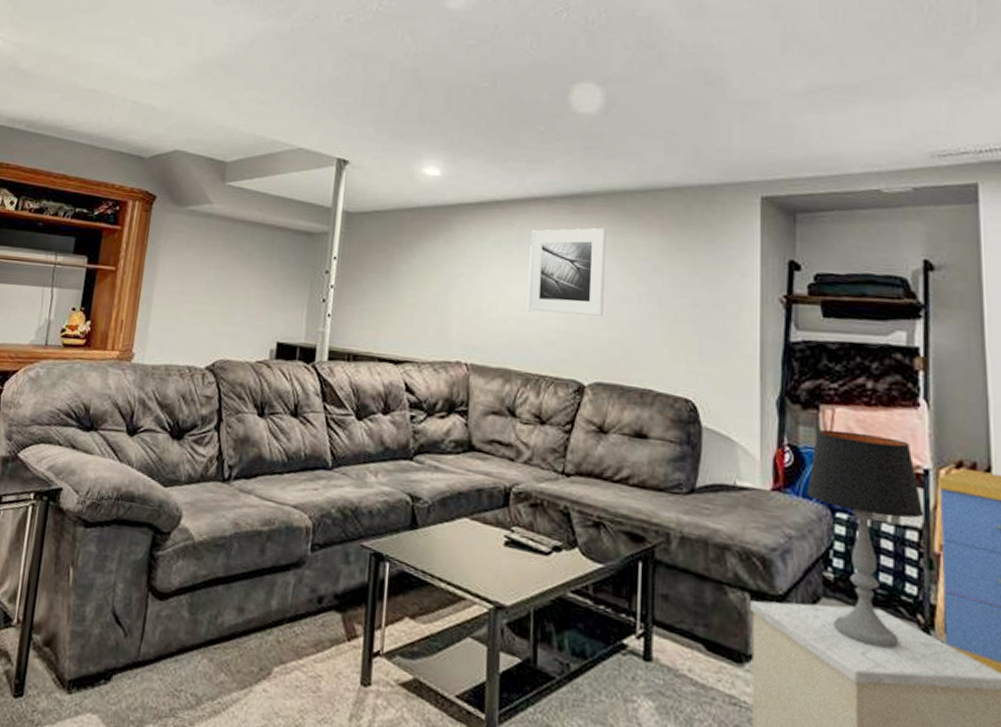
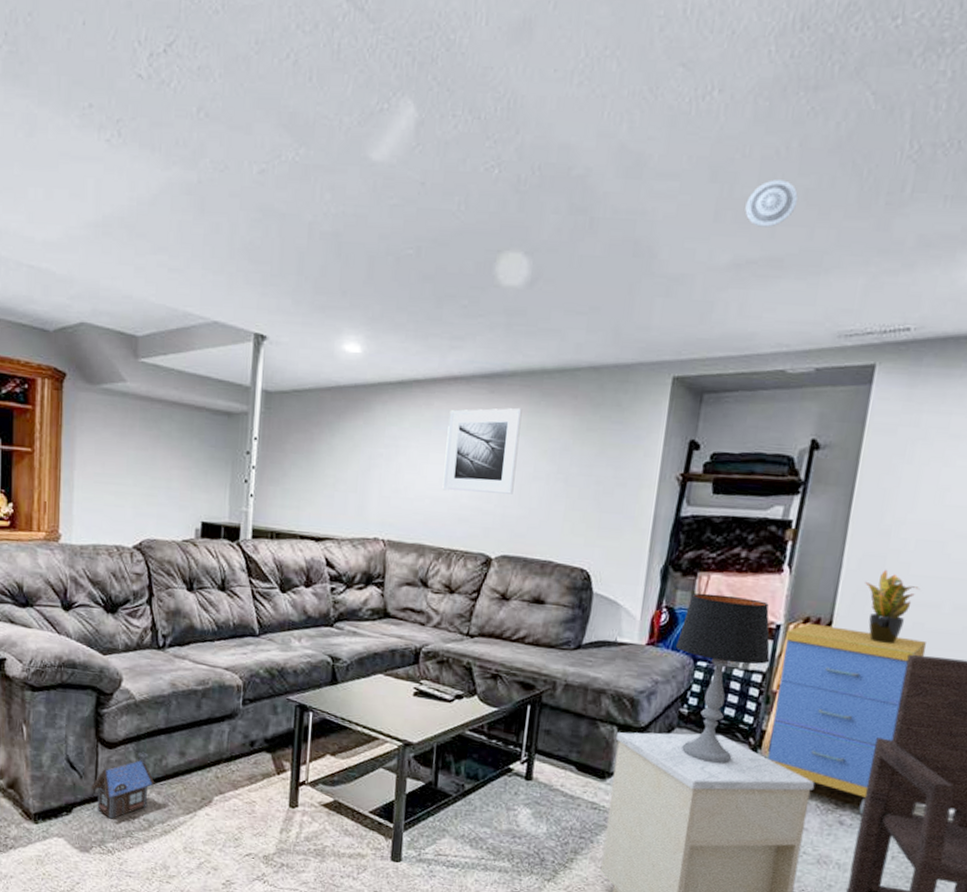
toy house: none [135,605,208,692] -> present [91,752,155,819]
smoke detector: none [811,16,864,57] -> present [745,179,798,228]

